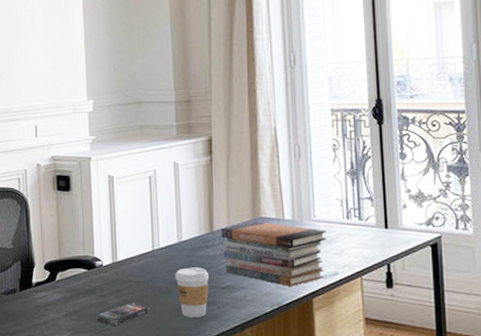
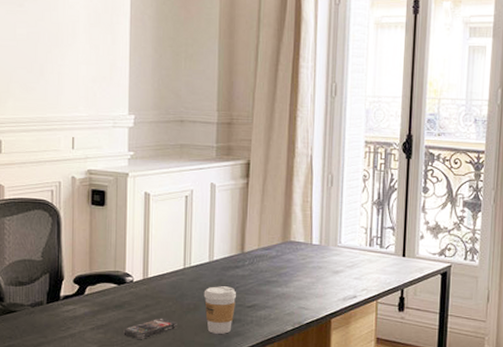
book stack: present [221,221,327,286] -> none [250,245,350,307]

